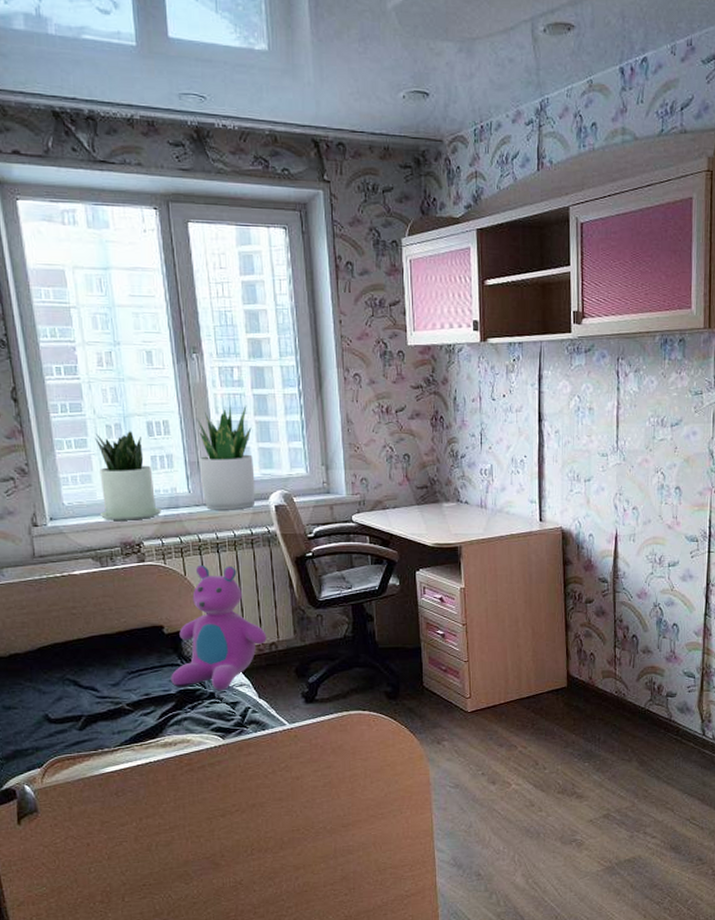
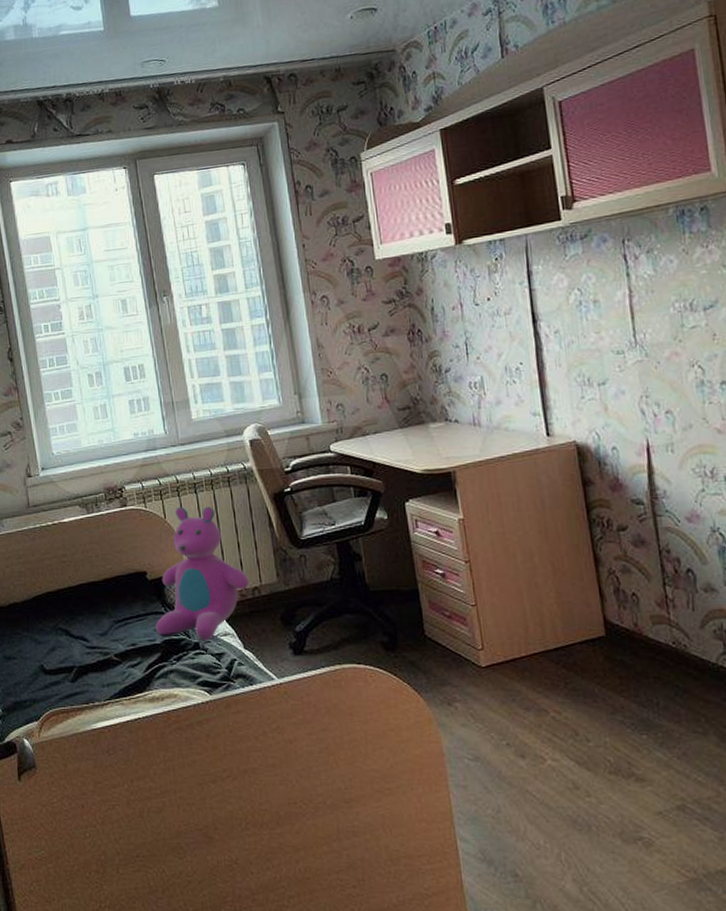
planter: present [95,431,163,520] -> none [78,378,142,467]
planter: present [197,405,256,510] -> none [170,340,230,450]

